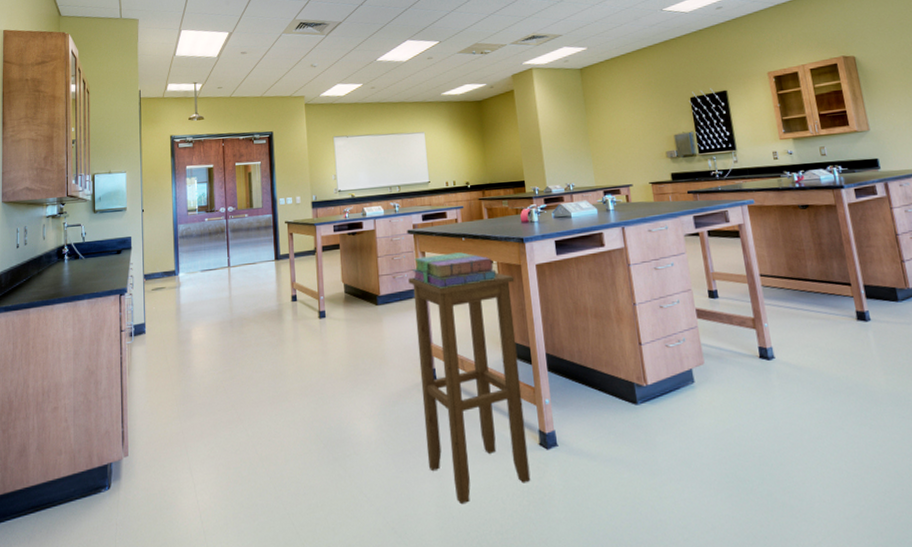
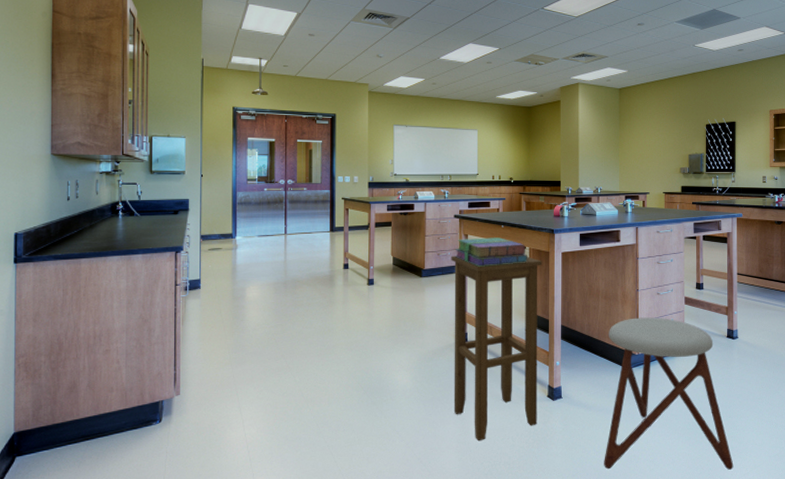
stool: none [605,337,798,540] -> present [604,317,734,470]

